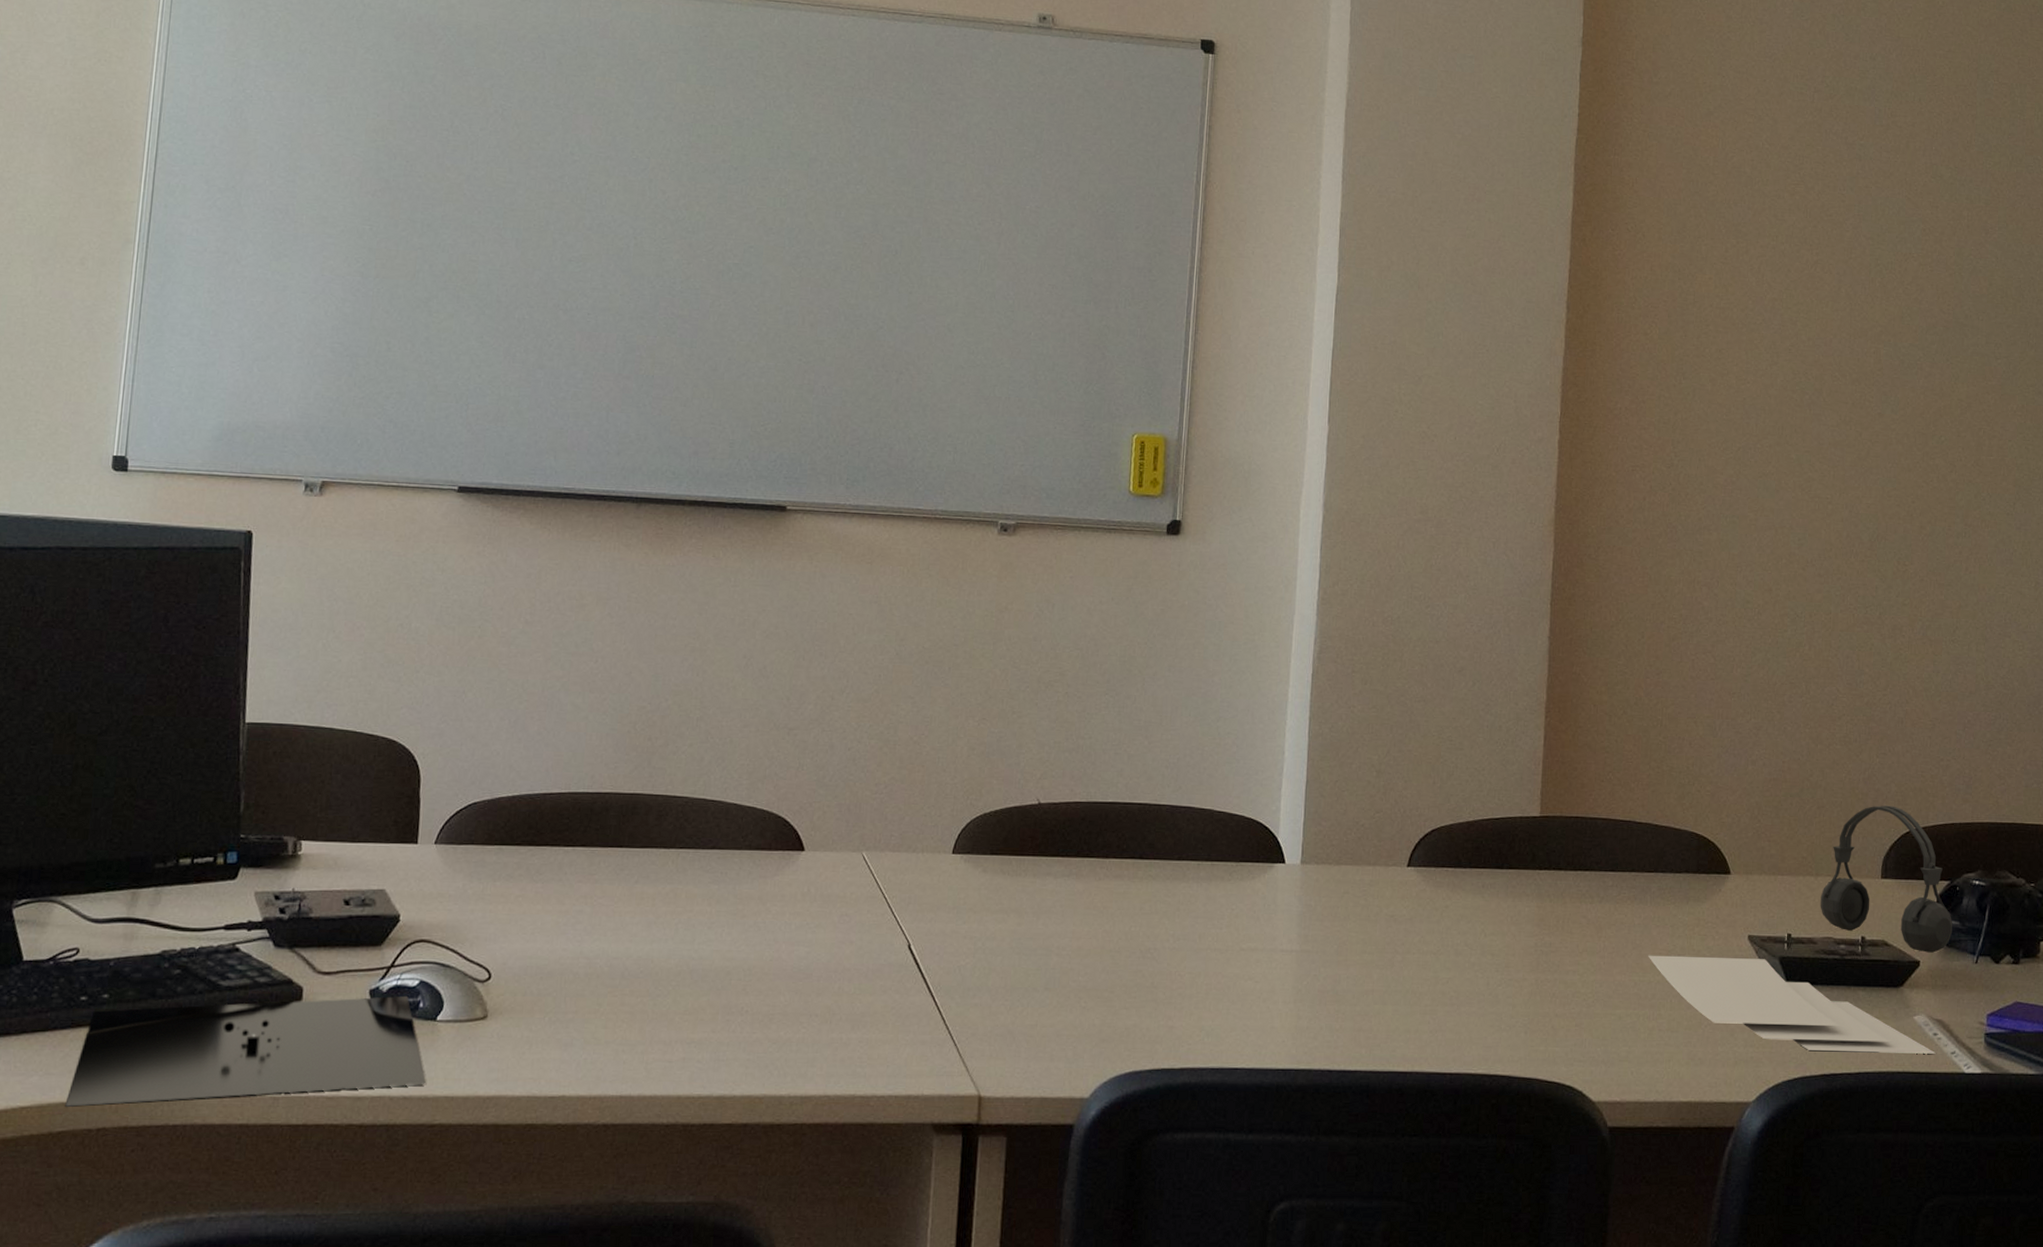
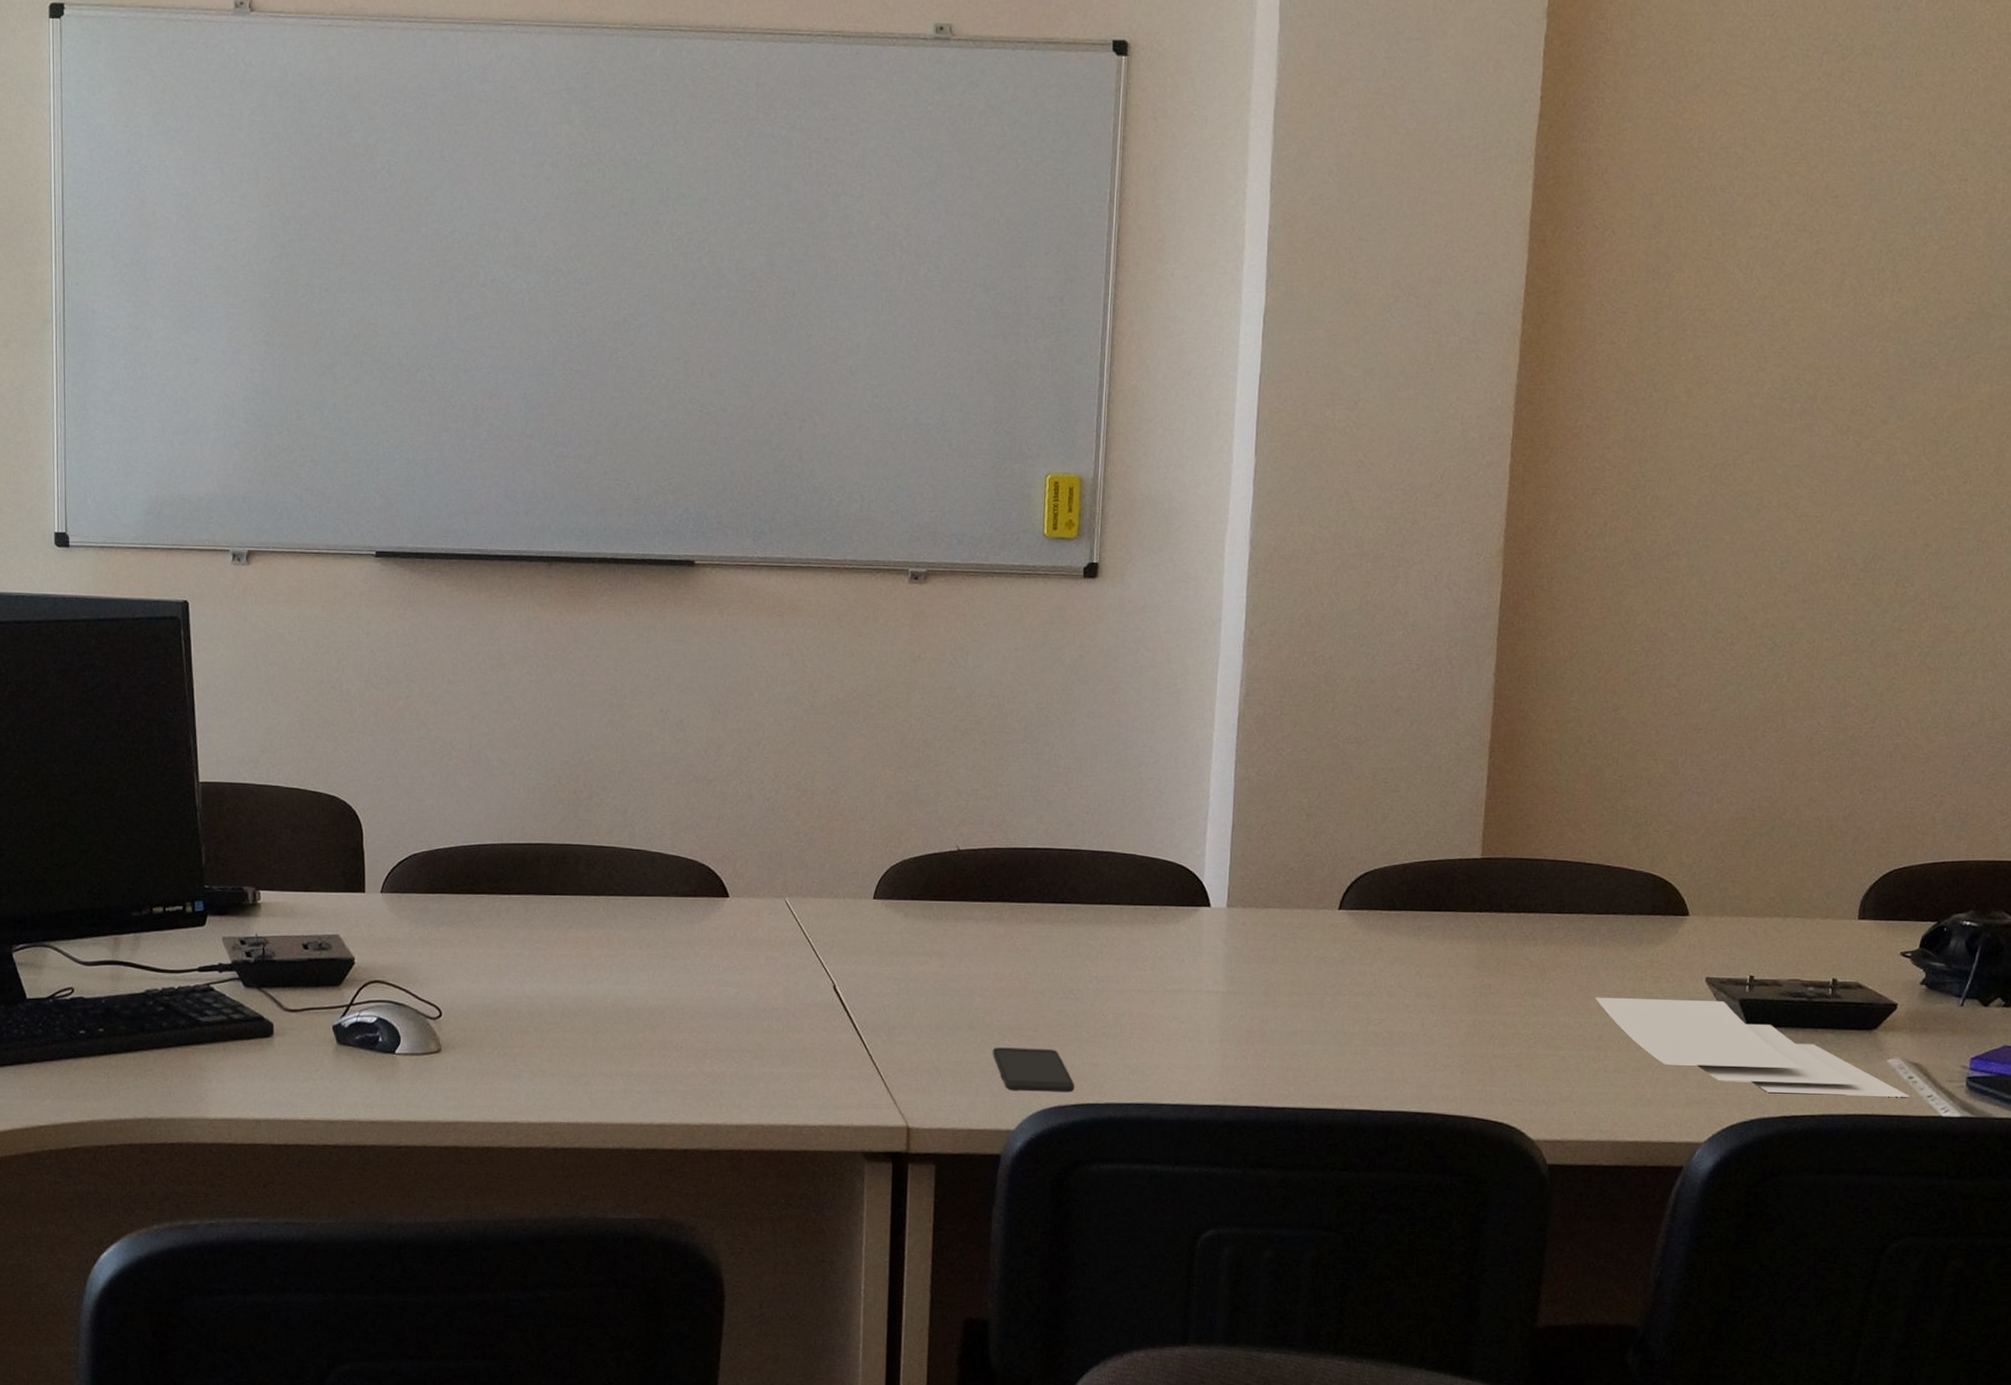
mousepad: present [65,996,426,1107] -> none [76,1031,390,1126]
mobile phone: none [1067,1009,1150,1057] -> present [992,1047,1075,1093]
headphones: present [1820,805,1953,953] -> none [1787,844,1938,995]

